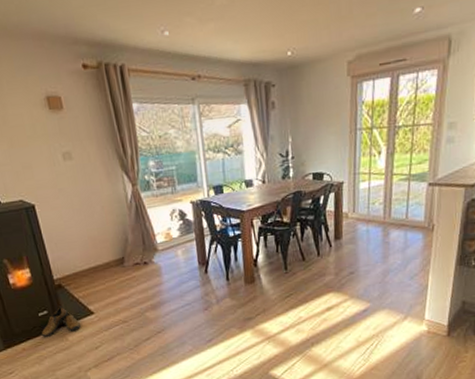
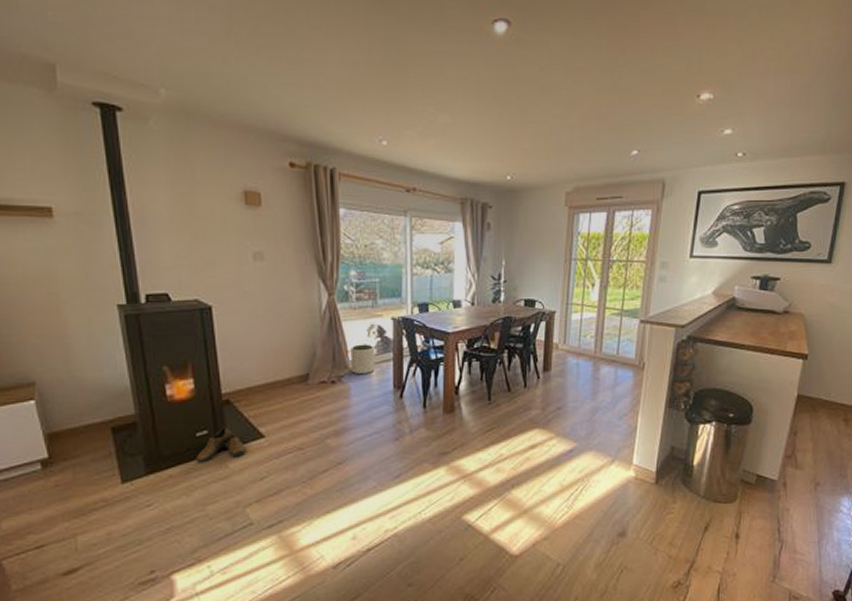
plant pot: none [157,227,181,255] -> present [350,344,375,375]

